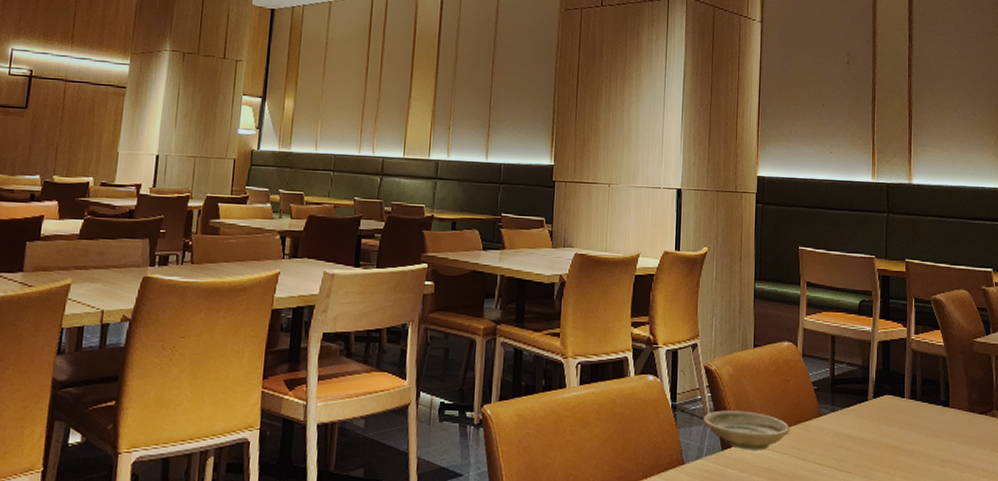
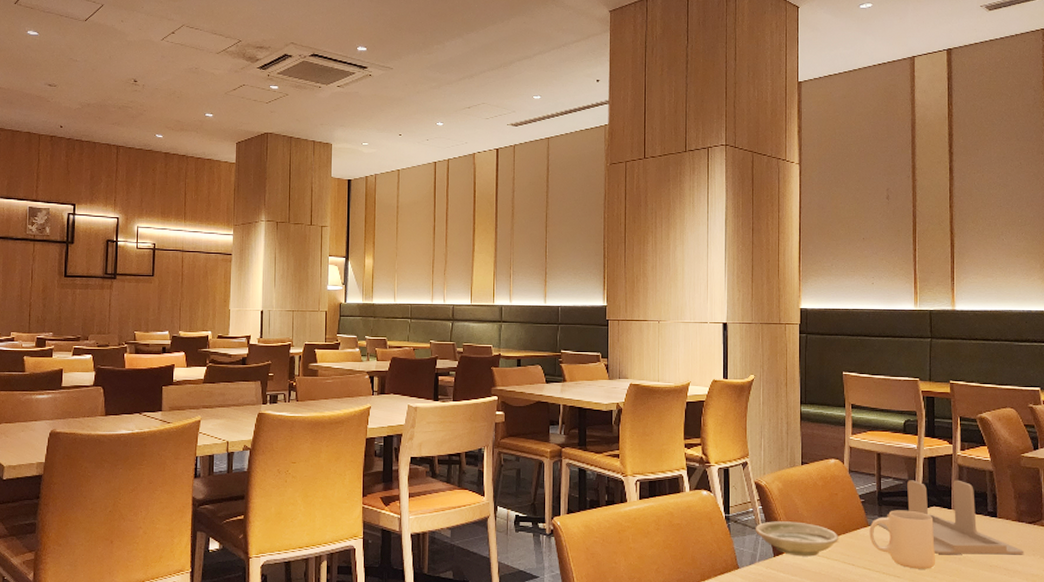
cup: none [821,398,888,464] -> present [869,510,936,569]
napkin holder: none [824,366,976,448] -> present [872,480,1025,555]

